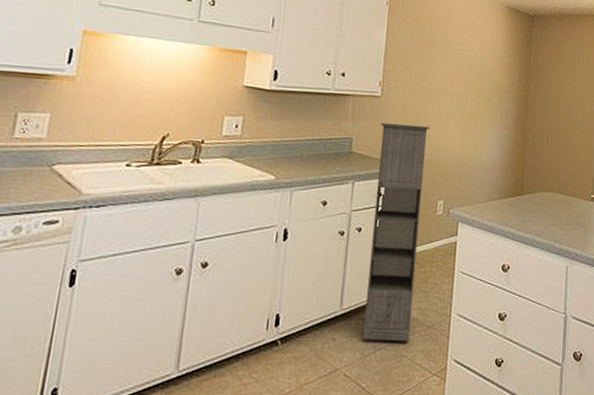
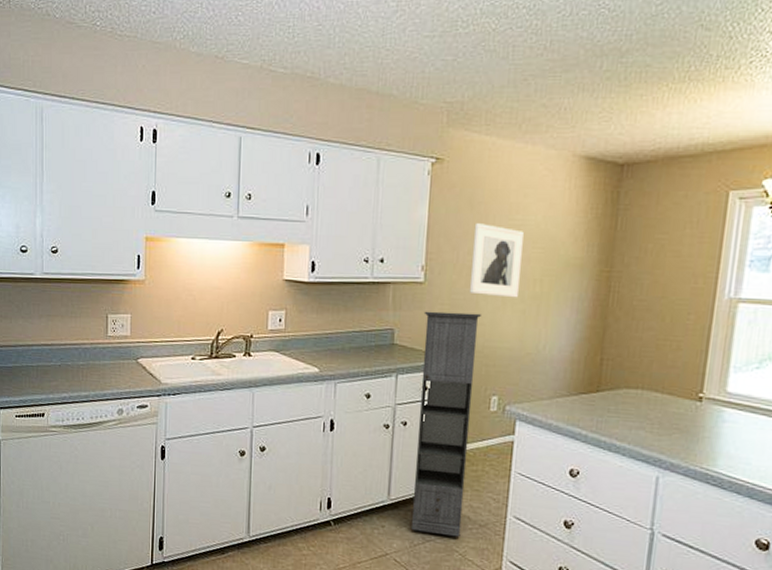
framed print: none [419,49,463,114] -> present [469,223,524,298]

